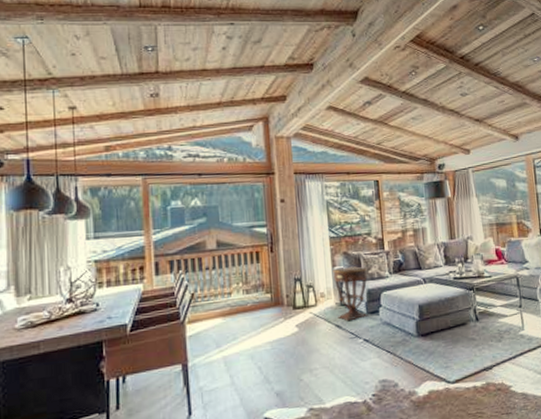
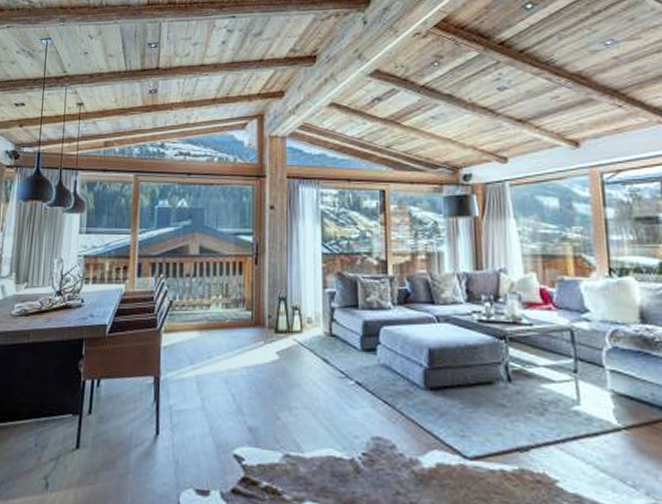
side table: present [333,266,369,322] -> none [323,291,365,357]

